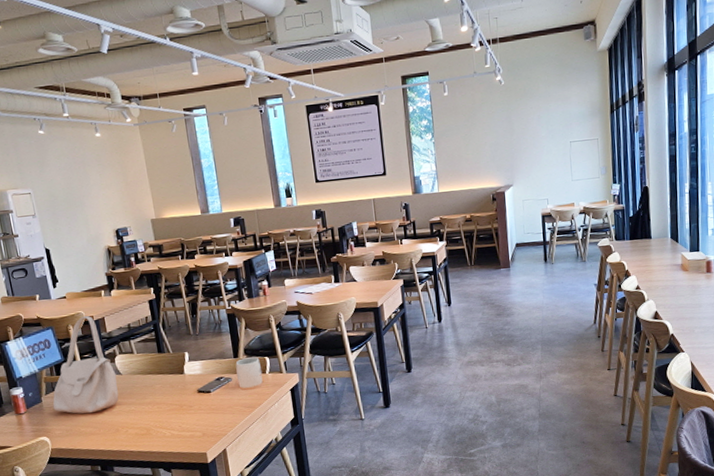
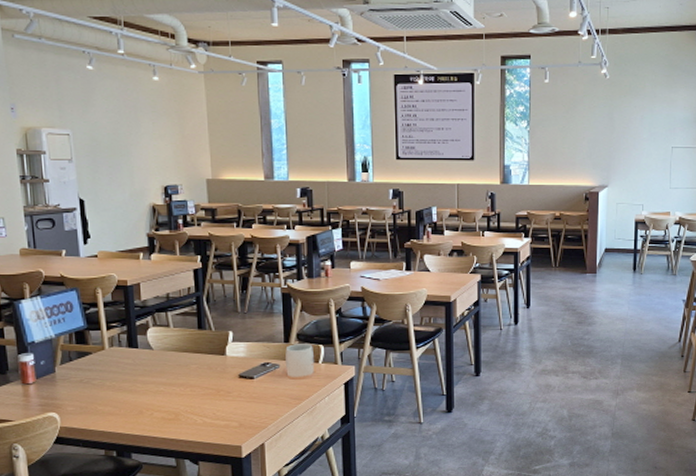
handbag: present [52,316,119,414] -> none [67,280,147,391]

